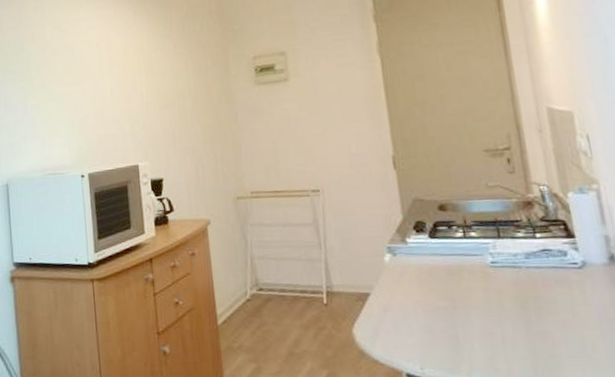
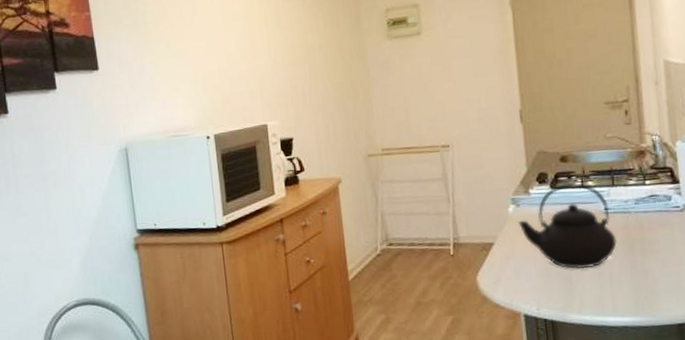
teapot: none [396,232,508,327] -> present [518,182,617,269]

